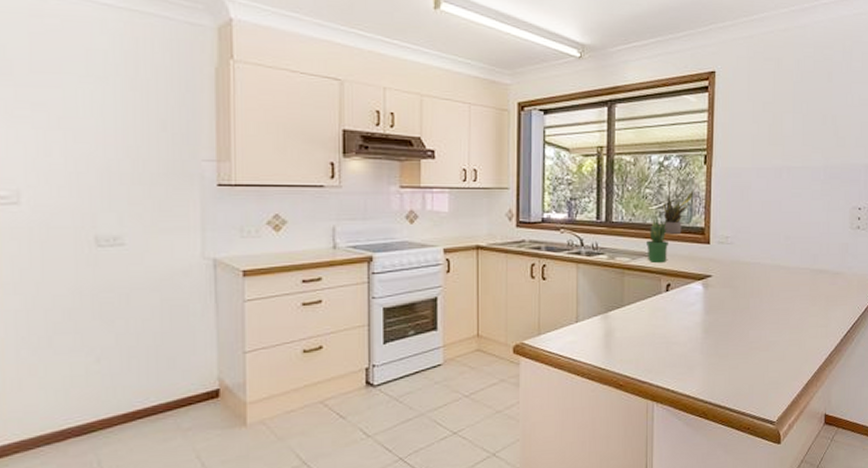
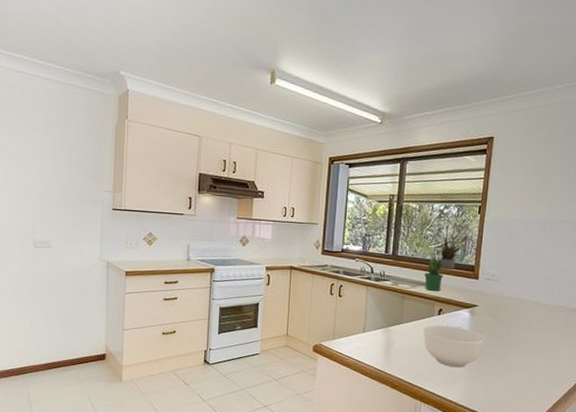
bowl: none [650,303,723,354] -> present [423,325,485,368]

